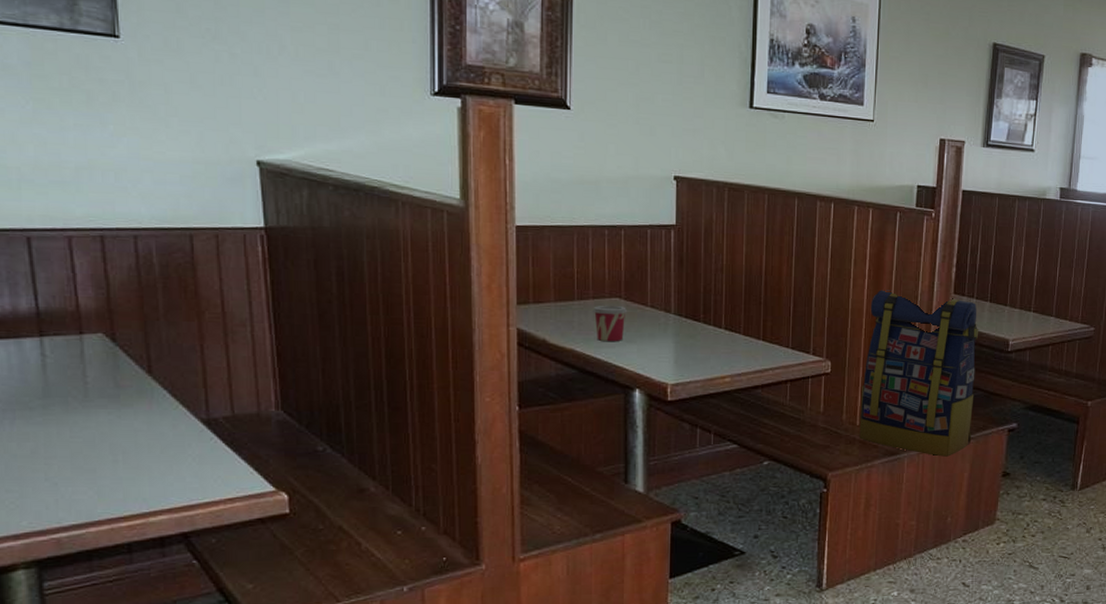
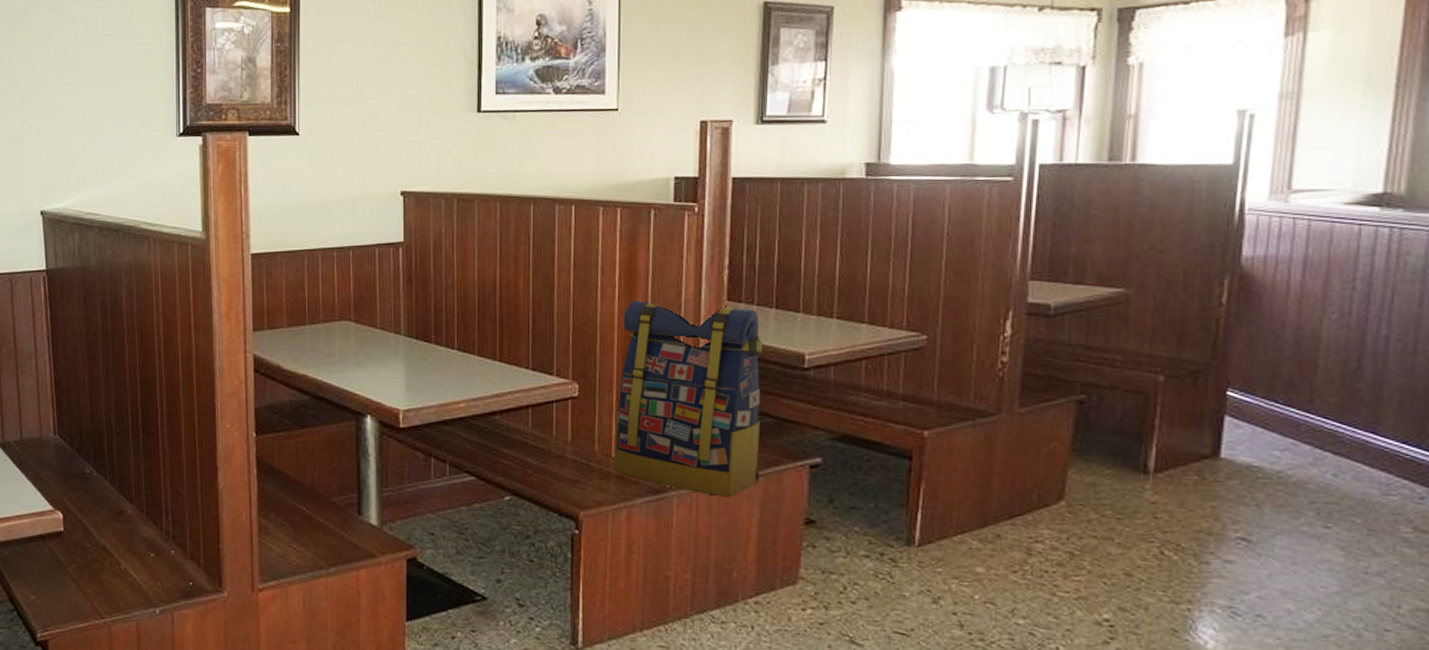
cup: present [593,305,628,342] -> none [324,328,358,367]

